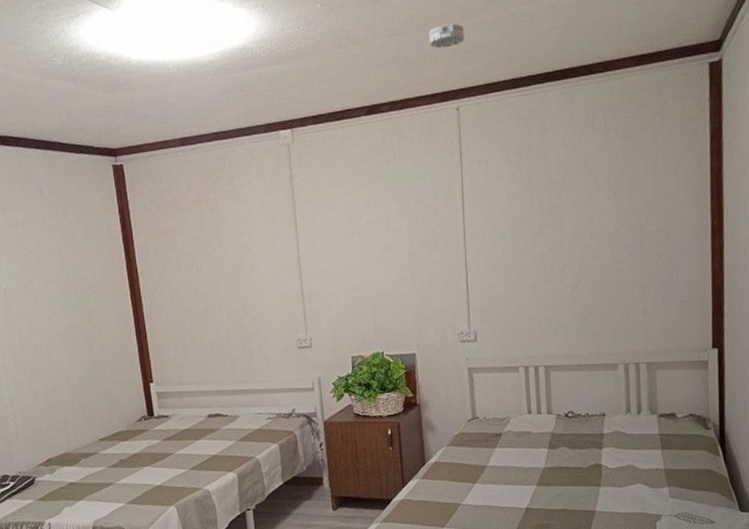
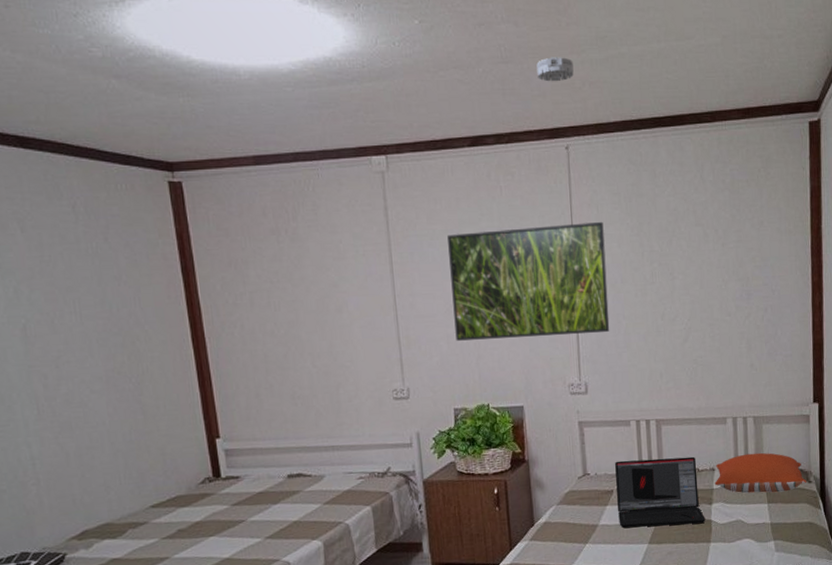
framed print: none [346,177,499,294] -> present [447,221,610,341]
laptop: none [504,402,595,470] -> present [615,456,705,528]
pillow: none [605,398,704,439] -> present [715,452,806,494]

